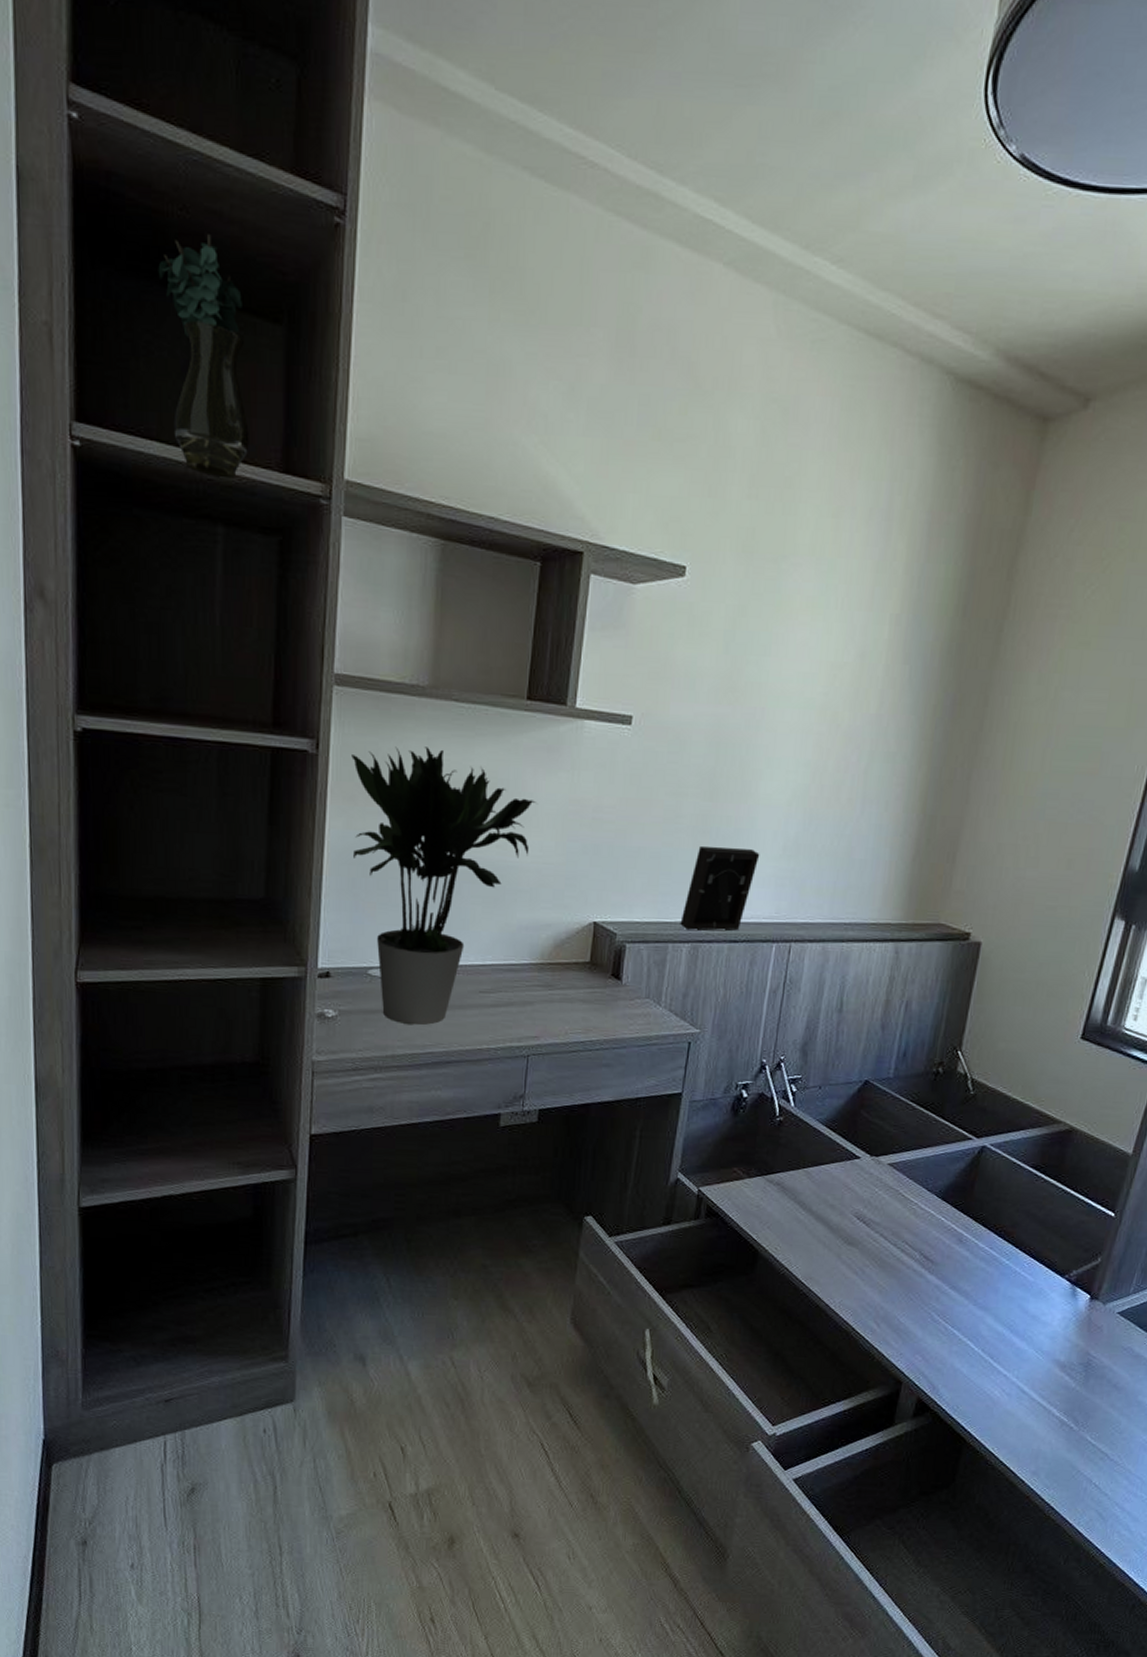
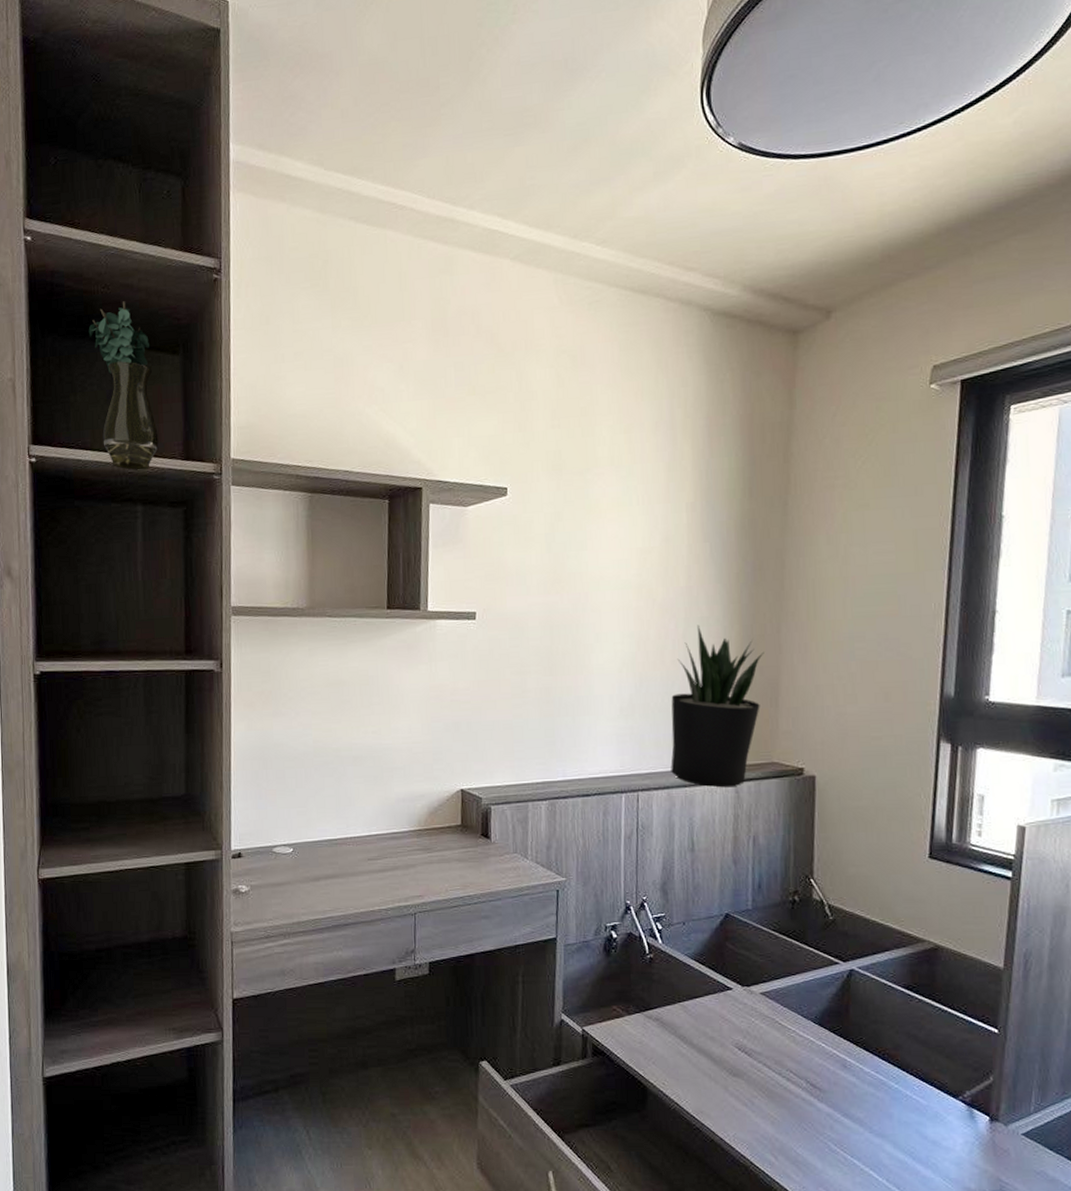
potted plant: present [352,746,536,1026] -> none [249,656,402,894]
picture frame: present [680,845,760,931] -> none [536,713,600,789]
planter: none [829,760,950,946] -> present [670,625,764,787]

